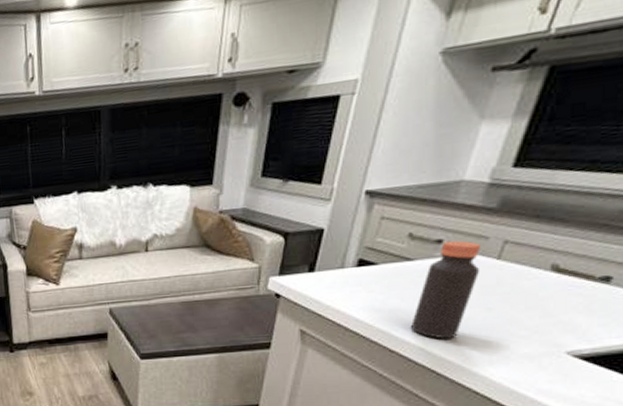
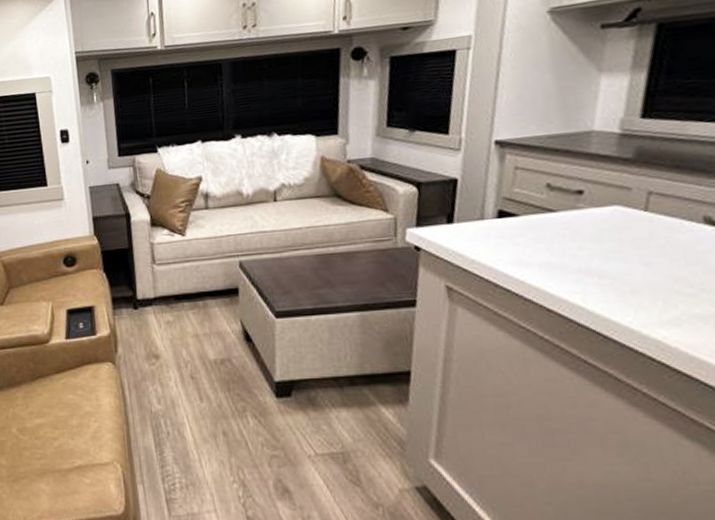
bottle: present [411,240,480,339] -> none [565,191,629,297]

